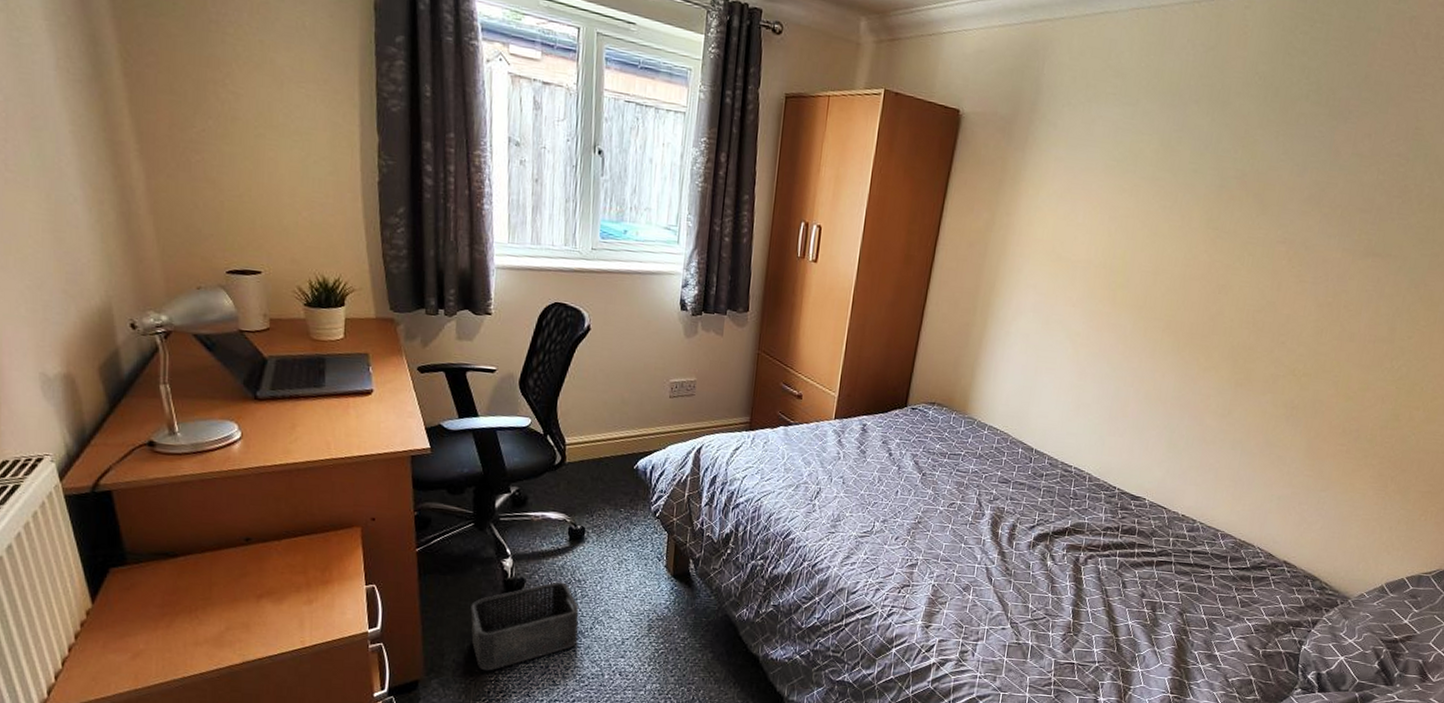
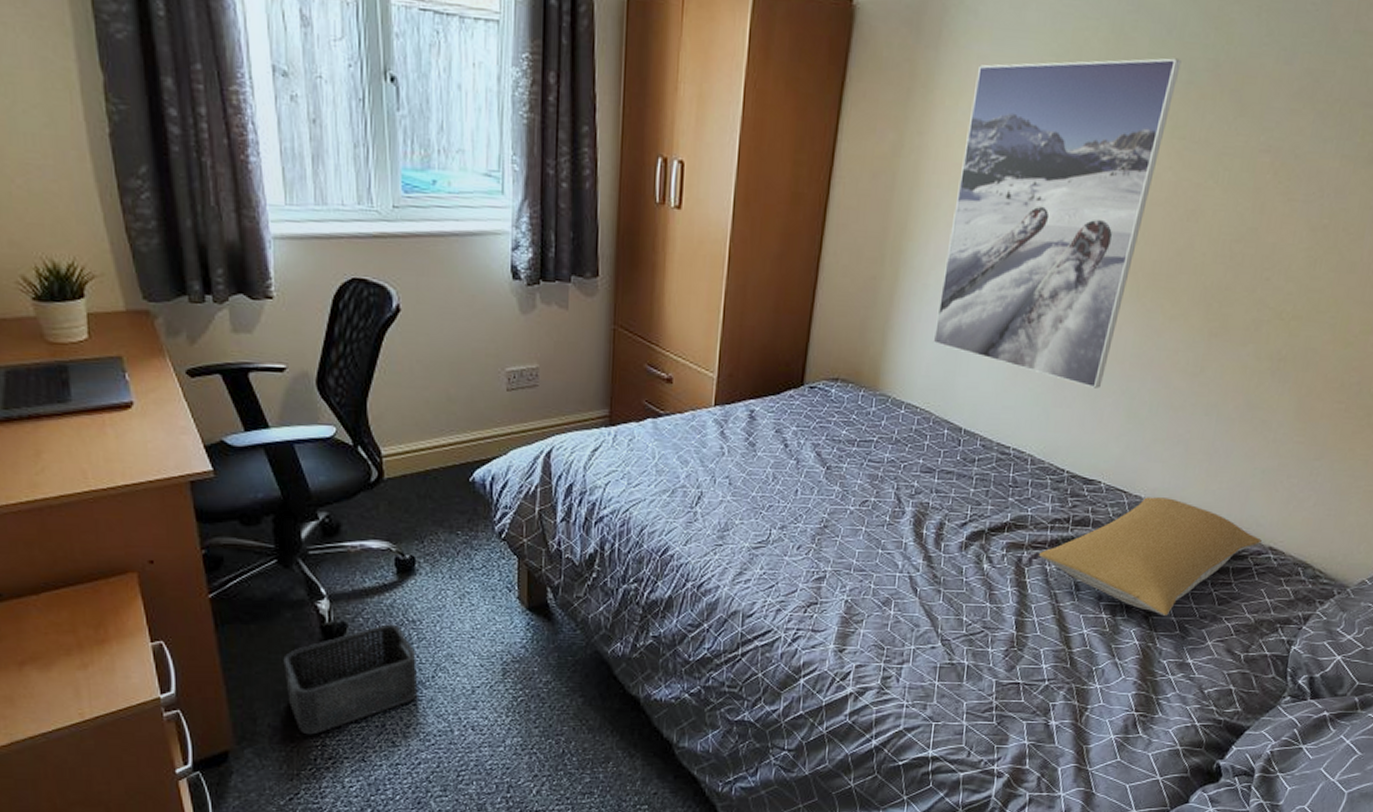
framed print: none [1012,165,1216,423] -> present [932,58,1181,389]
pillow: none [1093,513,1278,614] -> present [1039,497,1262,616]

